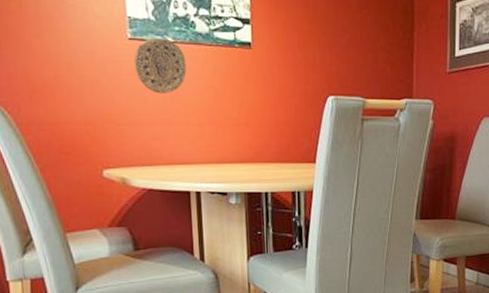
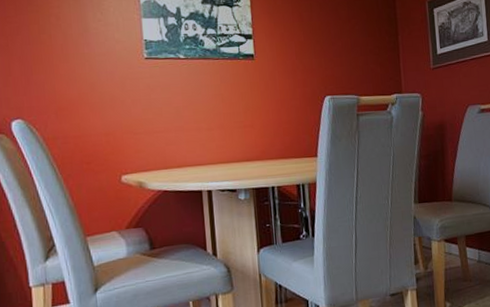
decorative plate: present [133,38,187,94] -> none [149,56,197,104]

